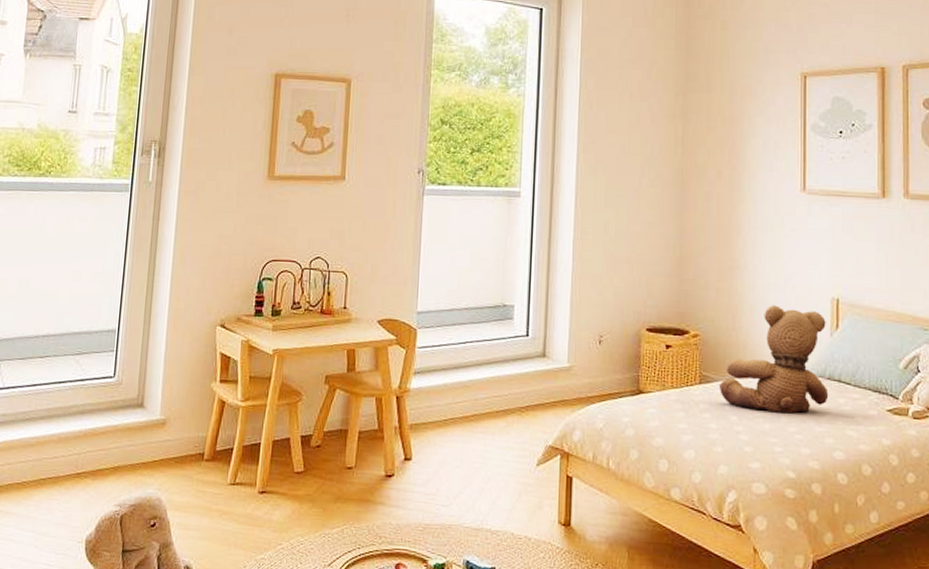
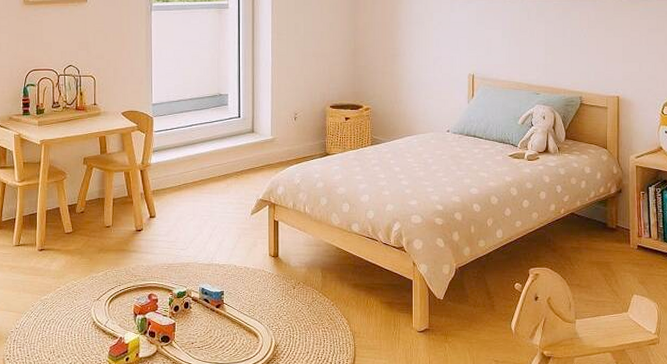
teddy bear: present [720,305,829,414] -> none [386,82,467,163]

